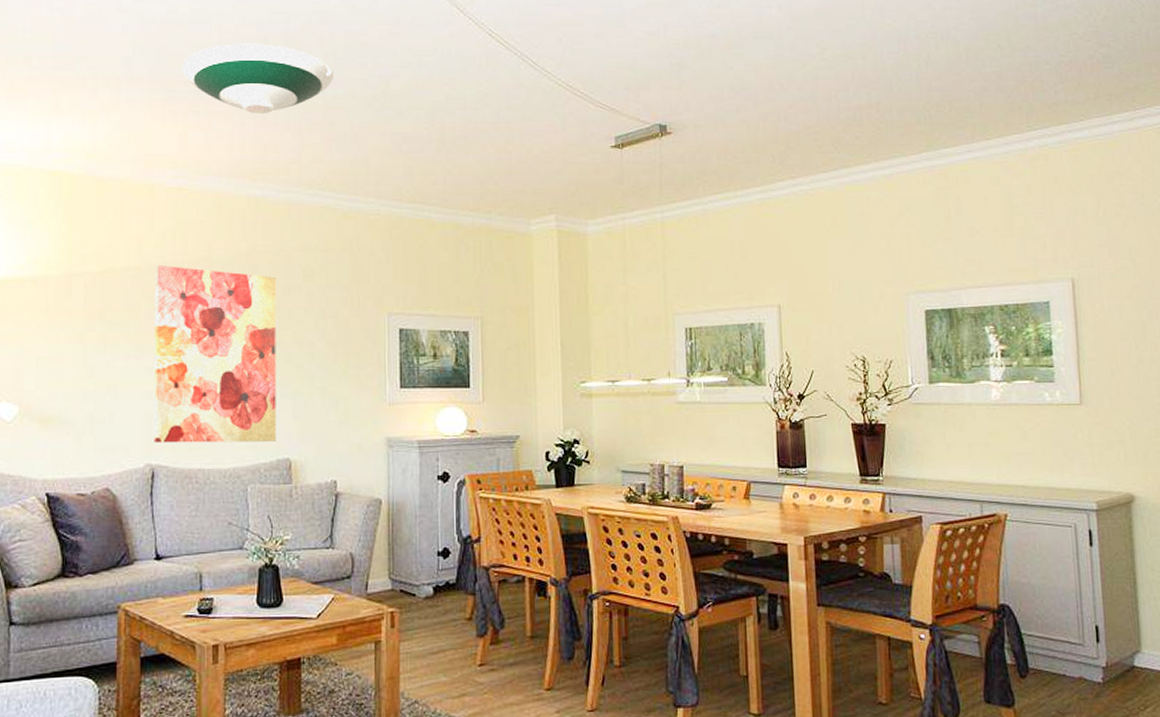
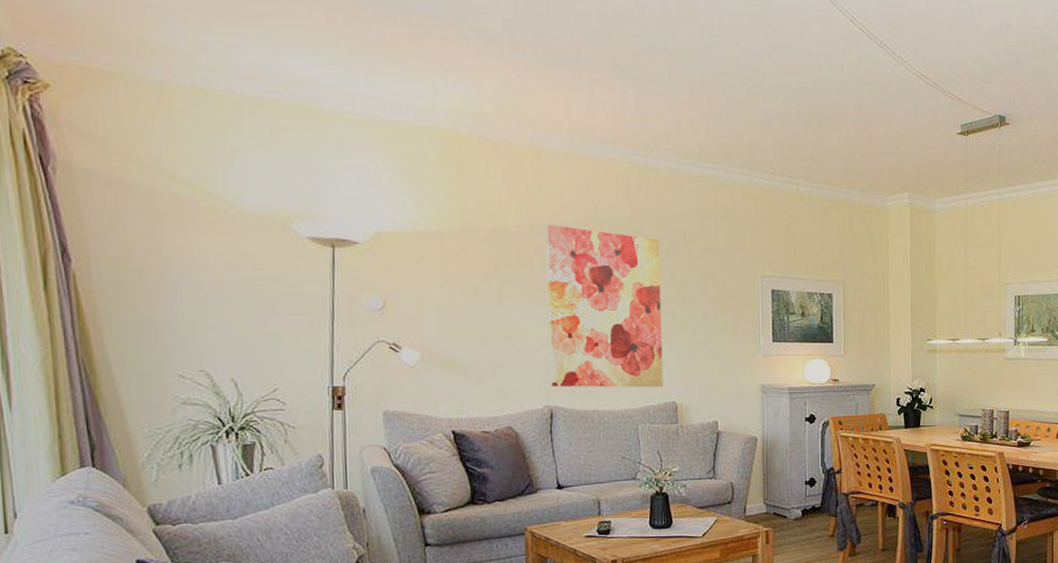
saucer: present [182,43,333,114] -> none [563,14,709,85]

